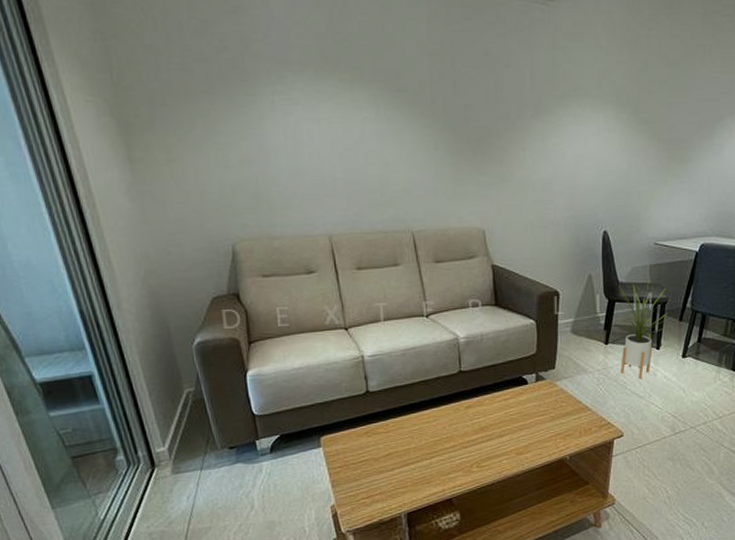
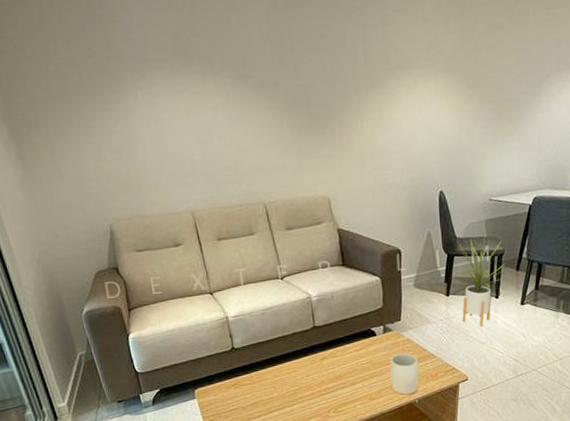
mug: none [540,404,572,450] -> present [389,353,420,395]

